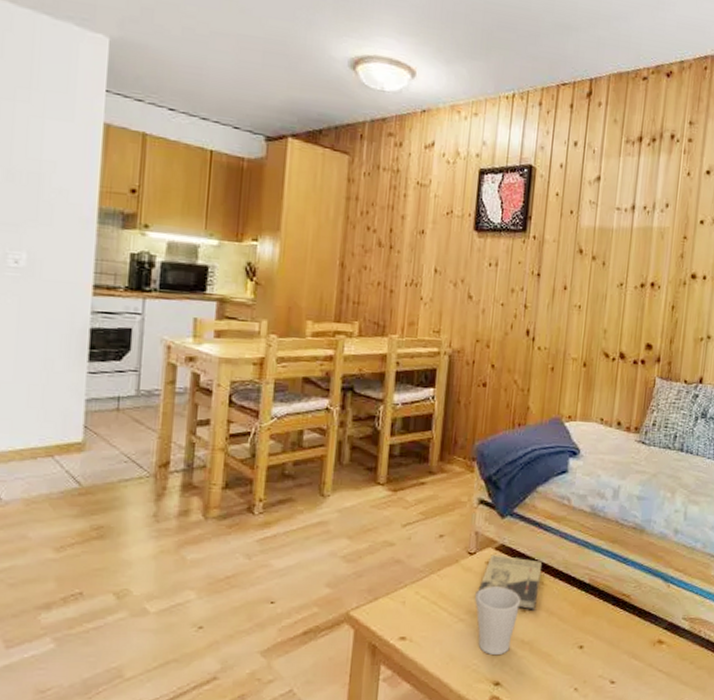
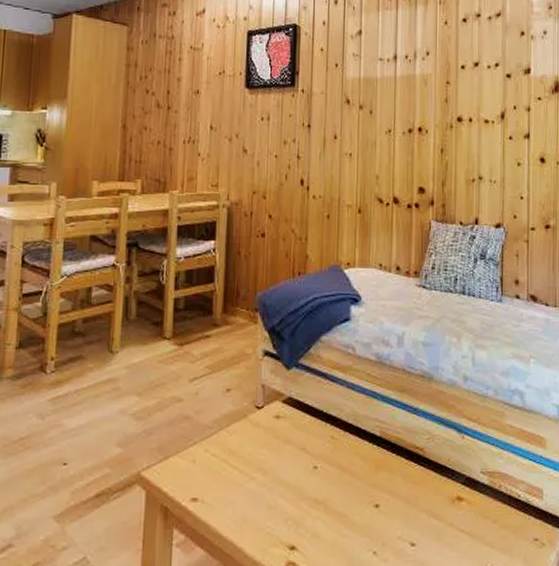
mug: present [475,587,520,656] -> none [265,442,311,517]
book: present [479,554,542,610] -> none [269,408,330,467]

